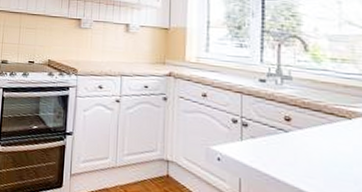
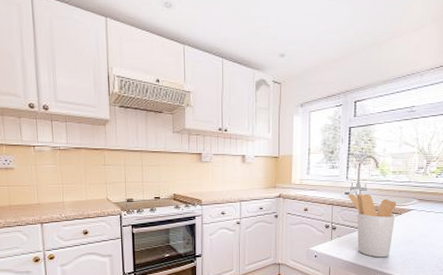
utensil holder: none [264,81,342,180] -> present [348,193,397,258]

